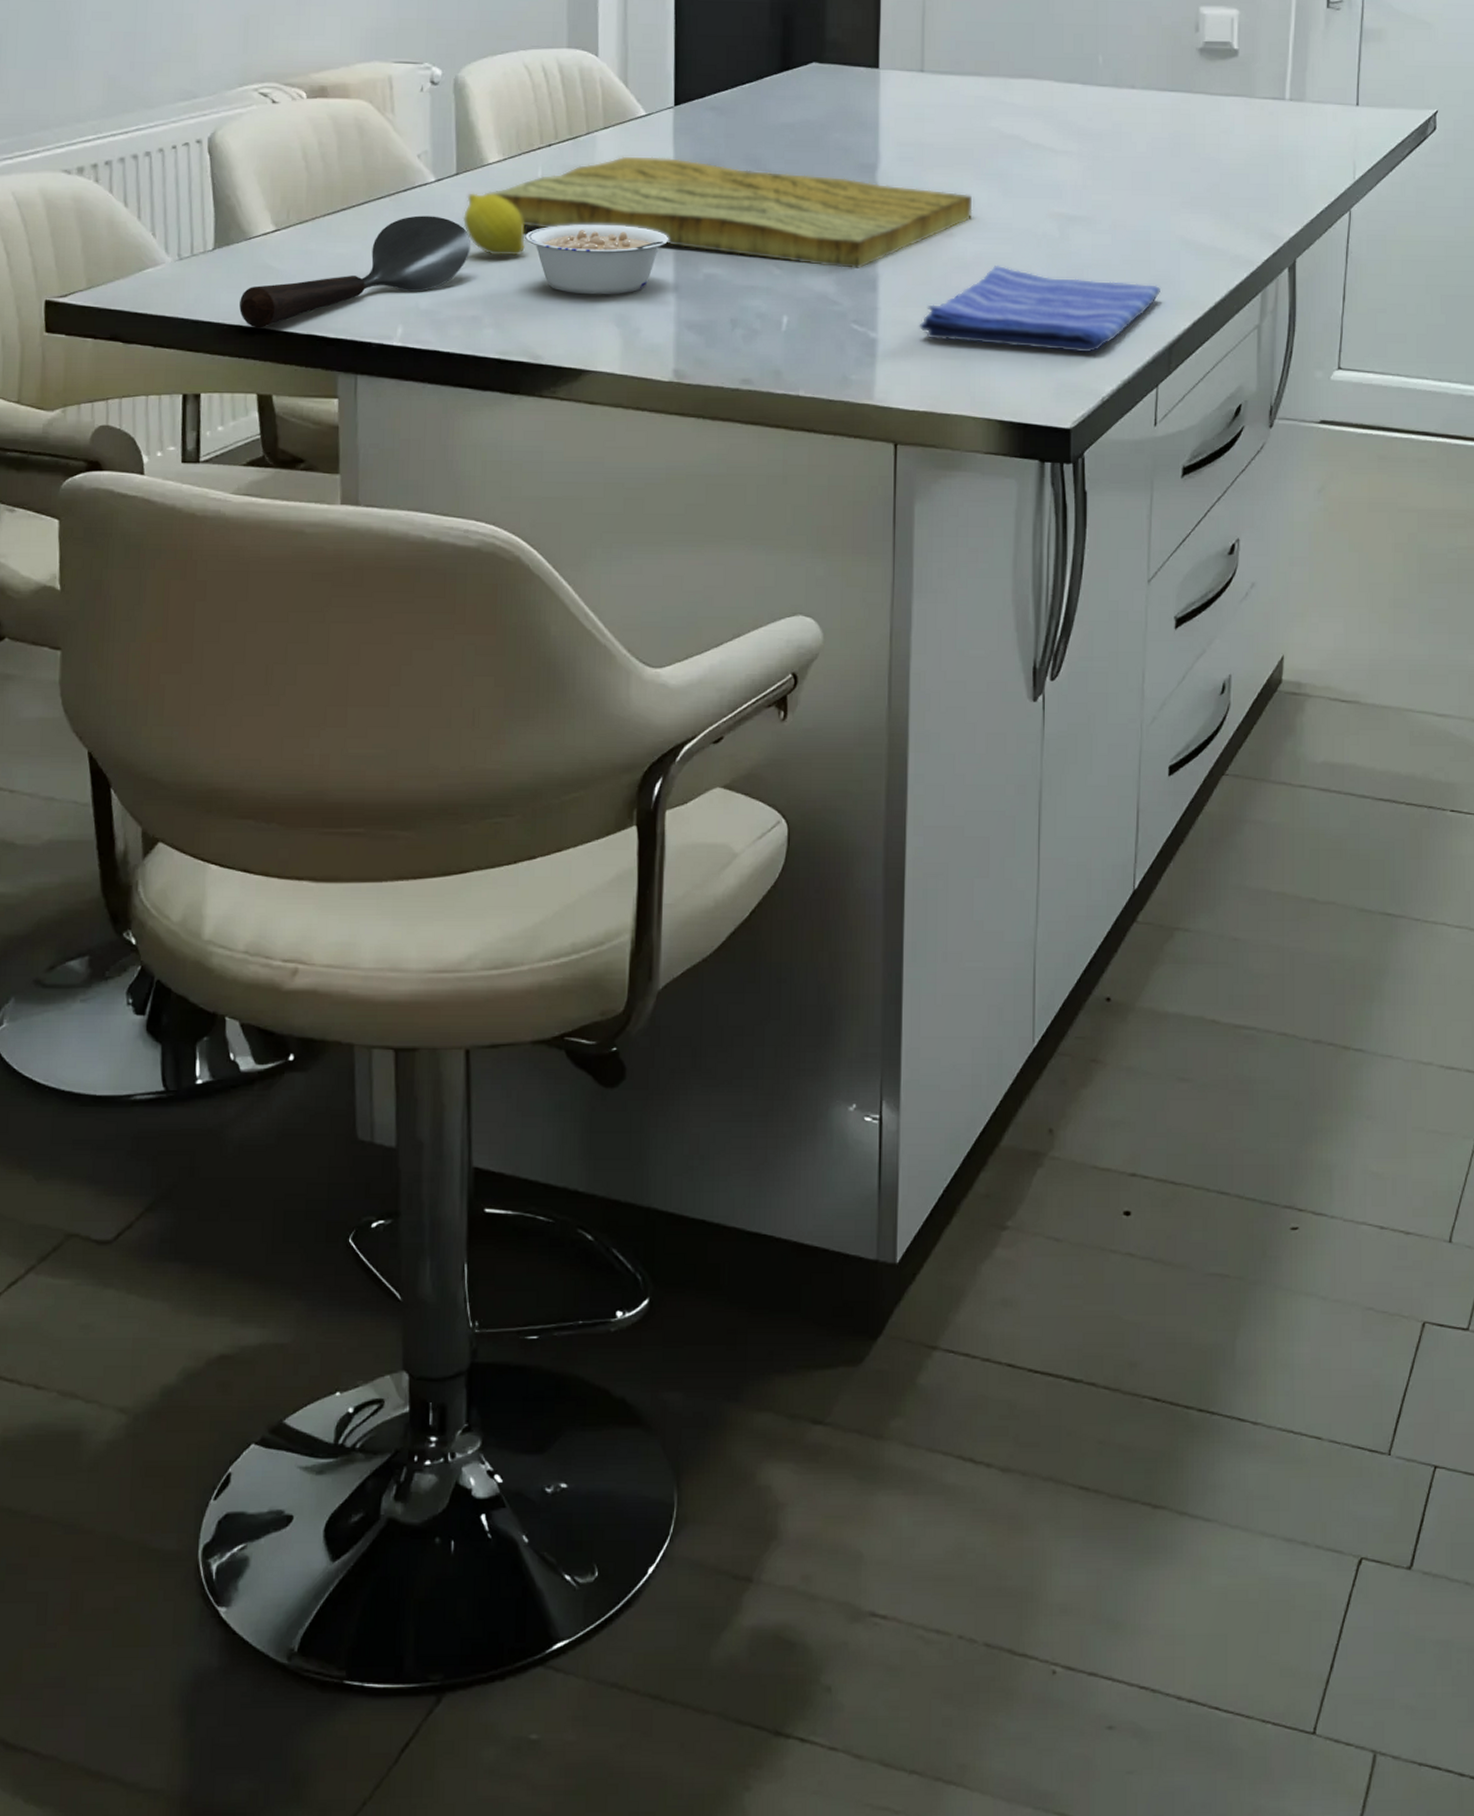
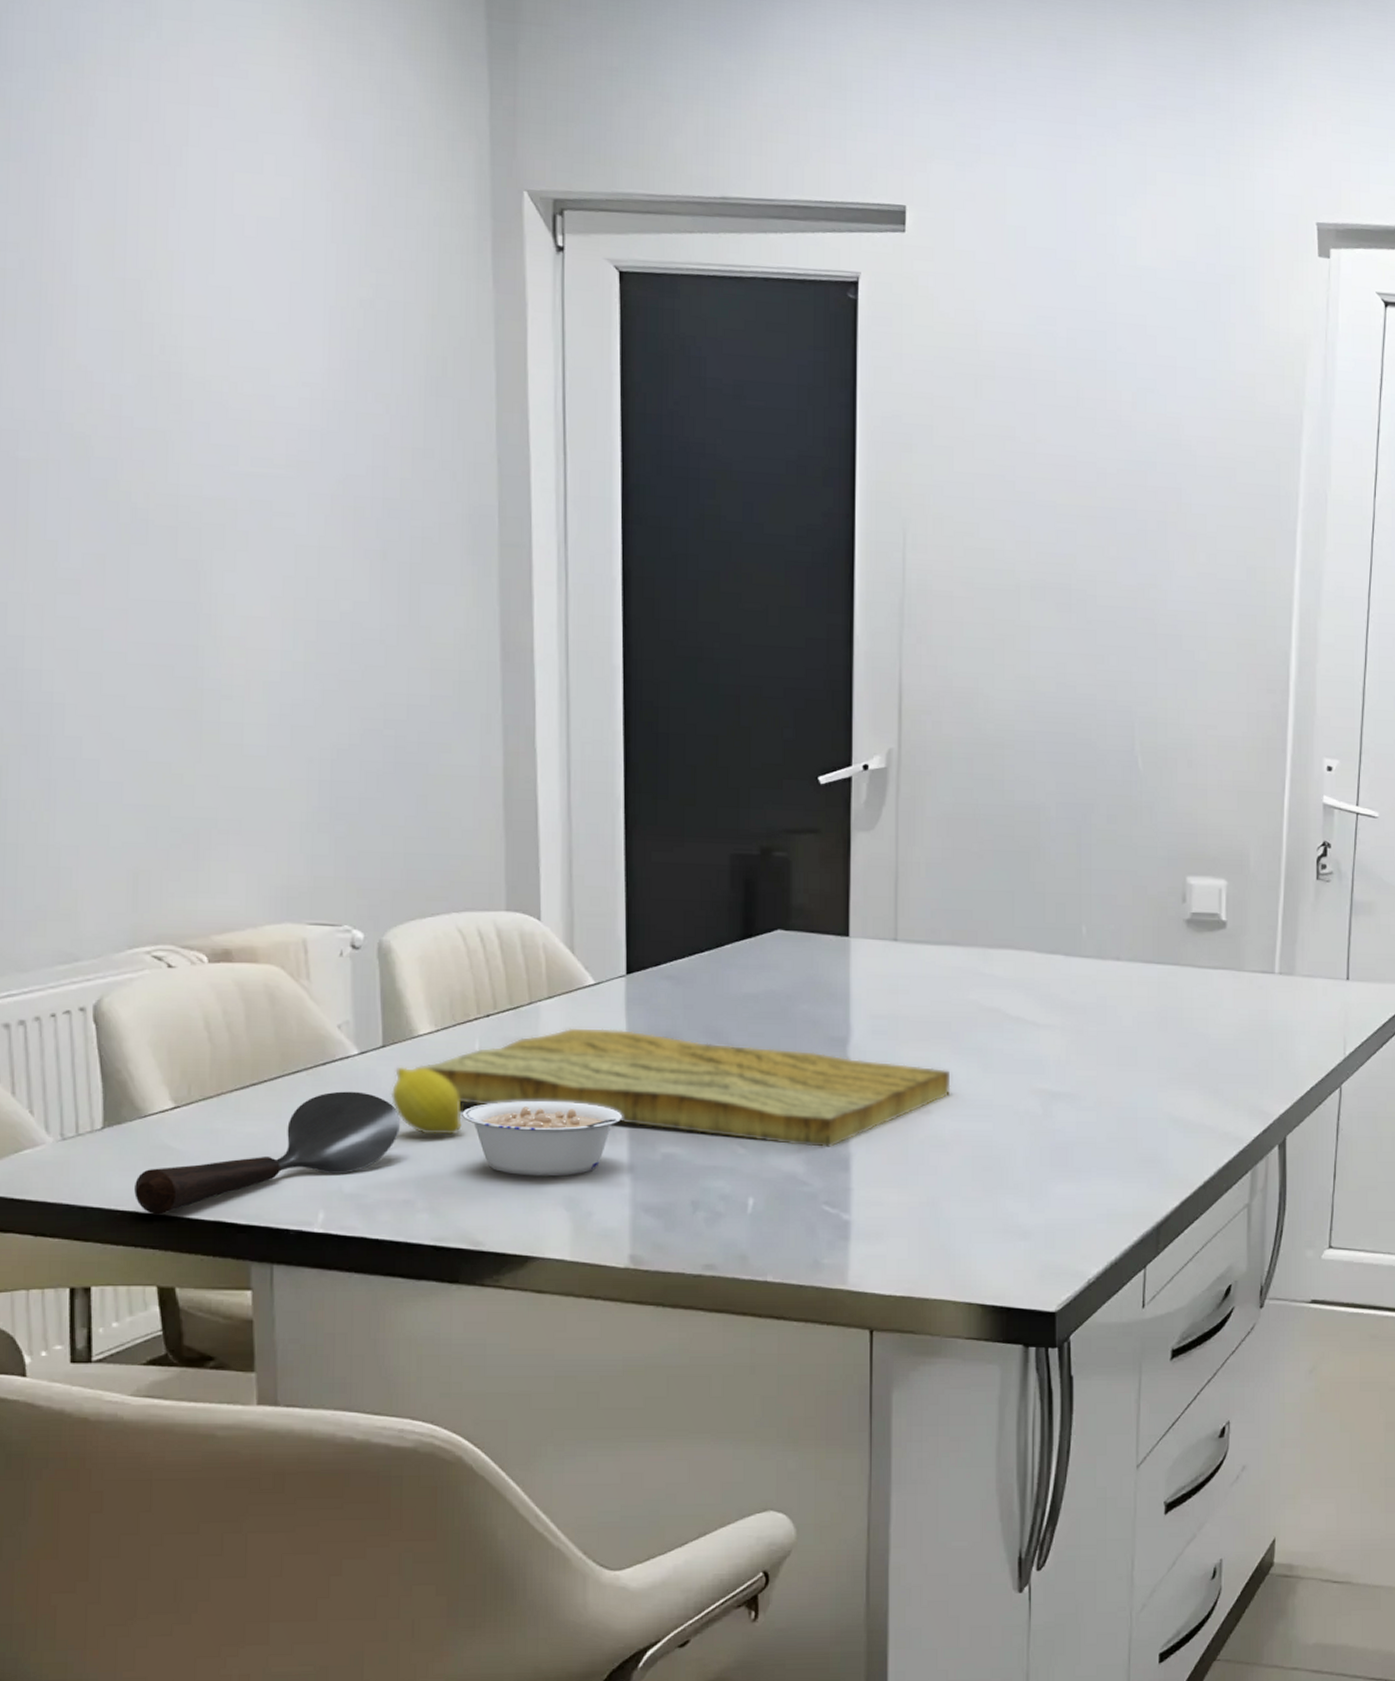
dish towel: present [919,265,1160,353] -> none [895,1143,1148,1234]

